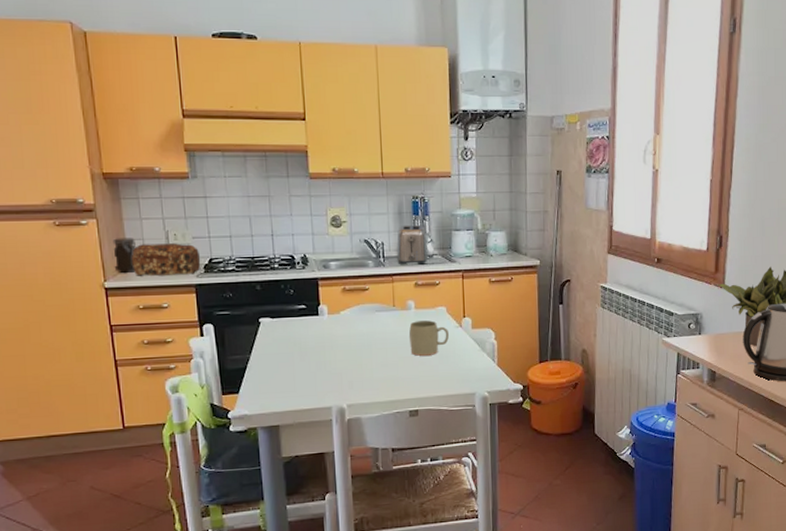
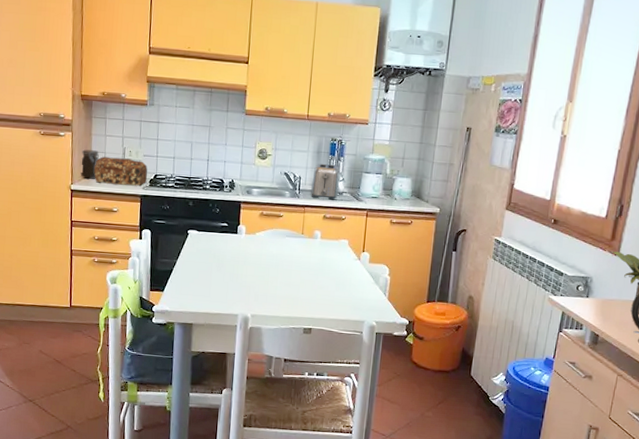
mug: present [408,320,449,356] -> none [311,249,348,282]

